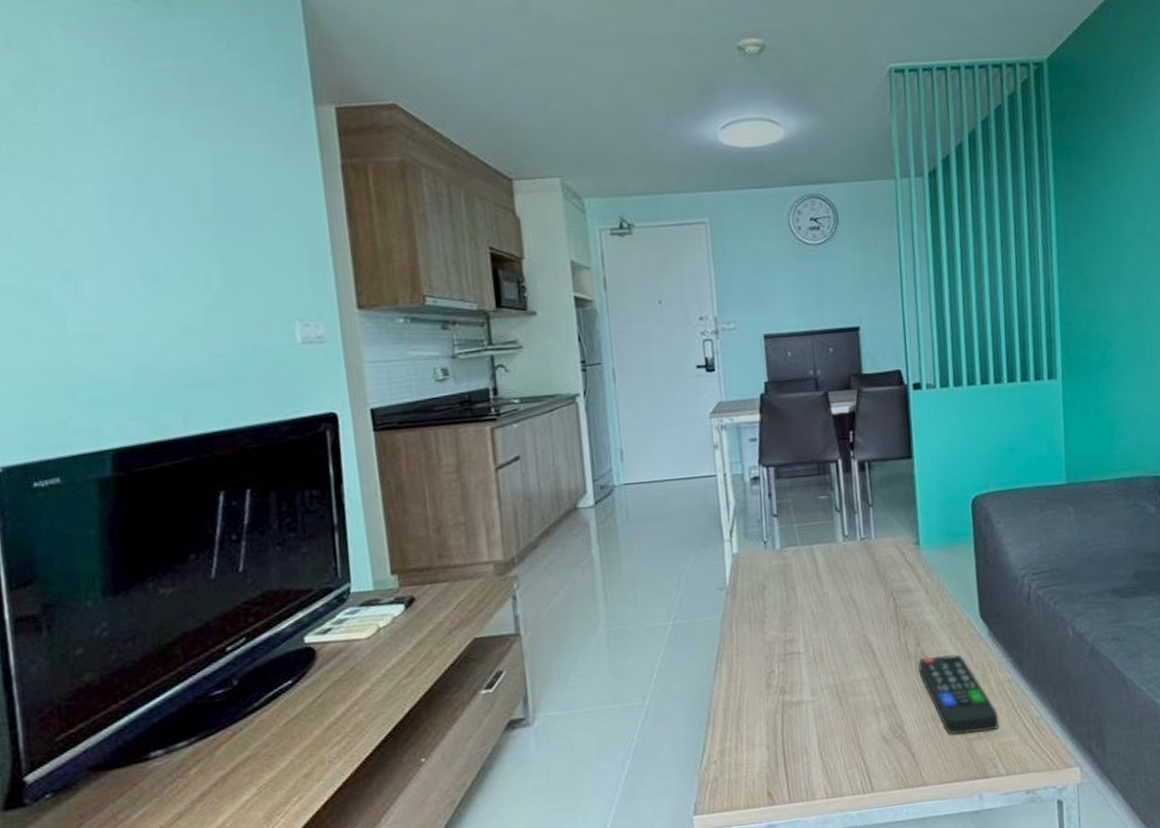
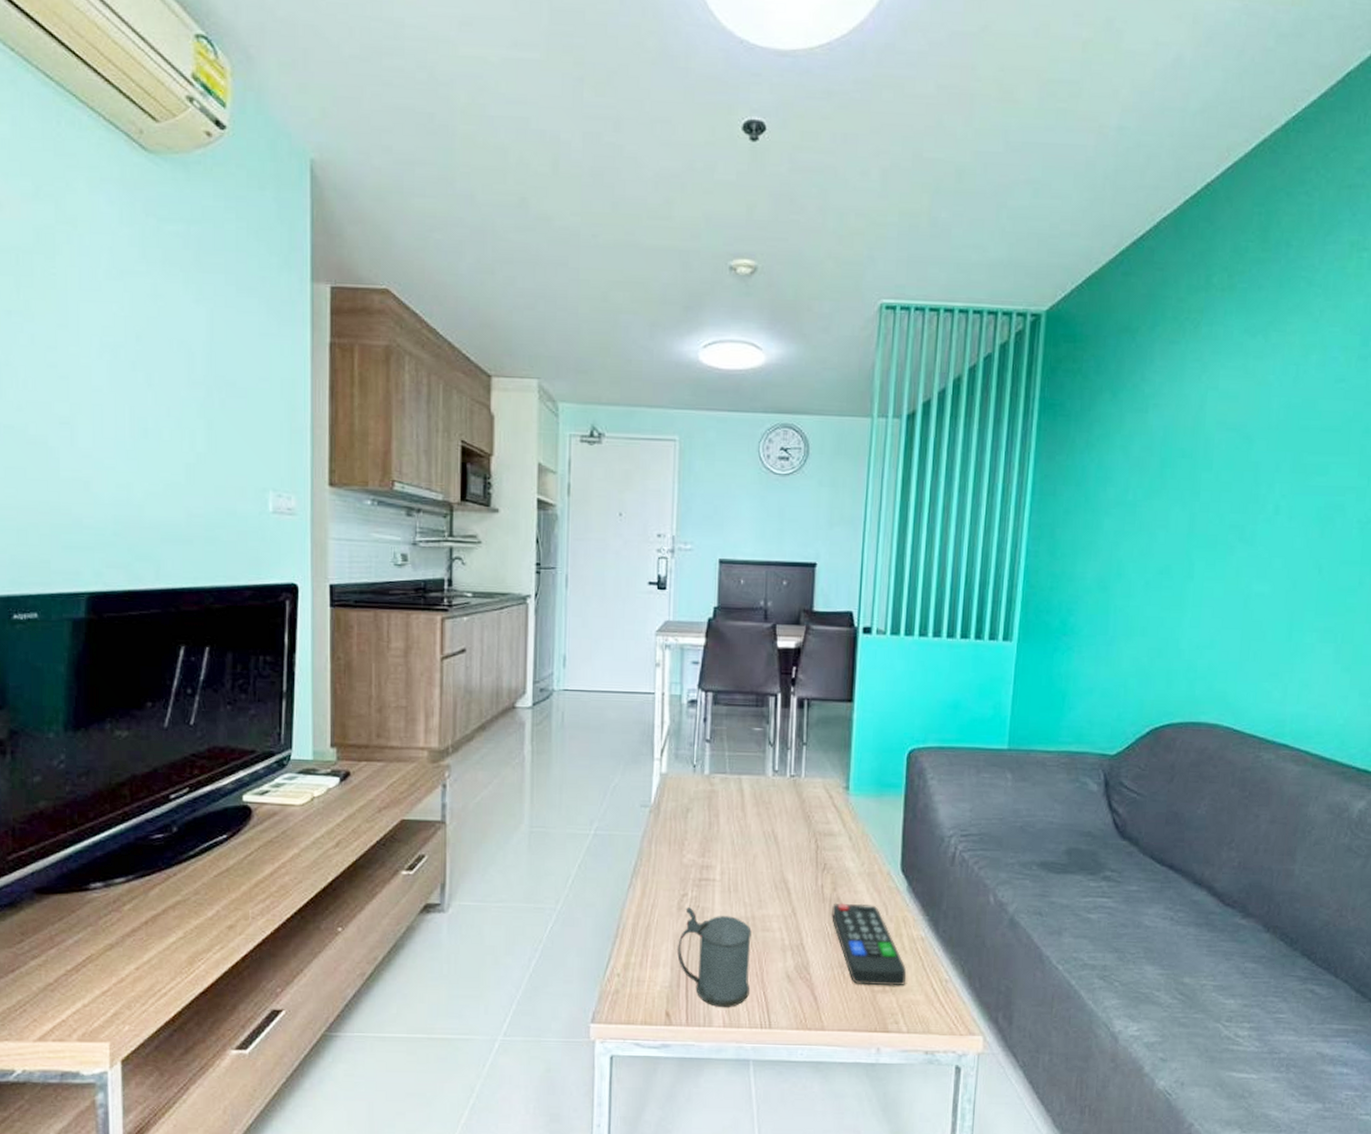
beer stein: none [771,684,848,779] -> present [677,907,752,1007]

